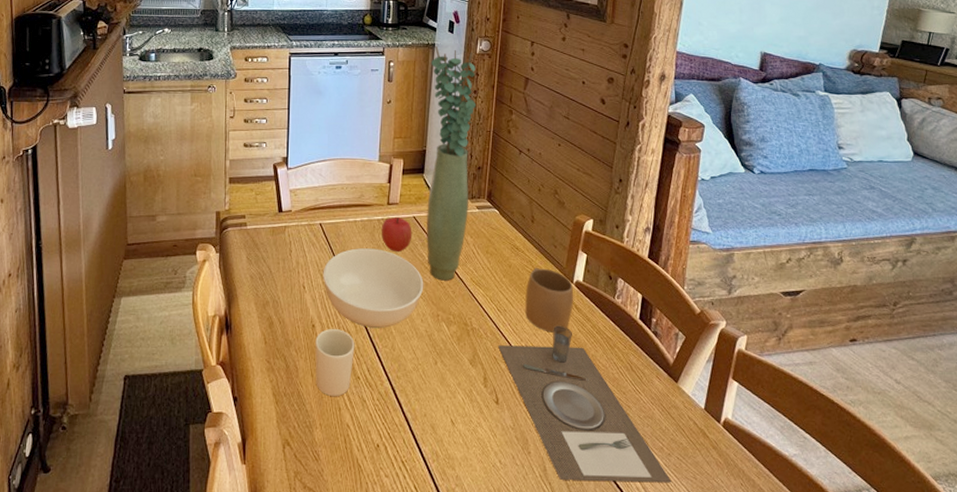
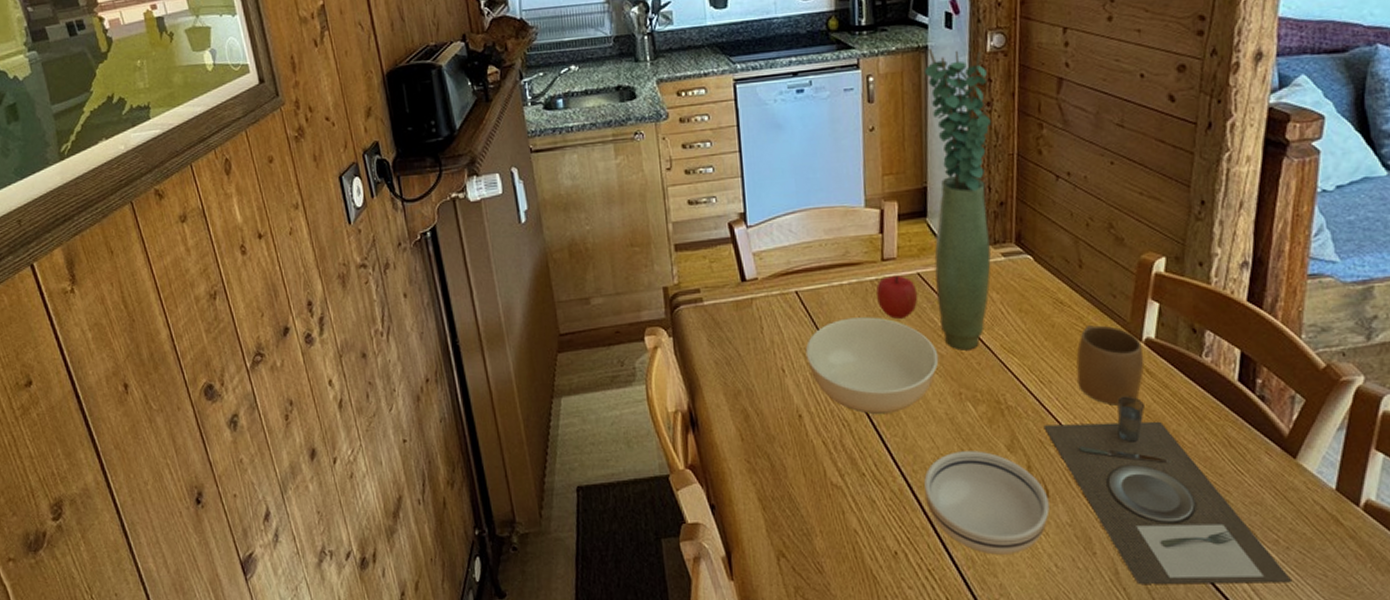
mug: present [315,329,355,396] -> none [804,418,856,498]
bowl: none [405,362,498,451] -> present [924,451,1050,555]

